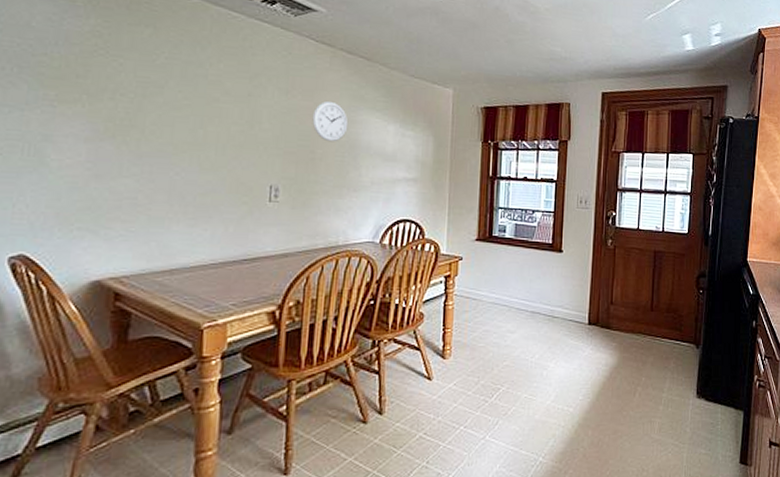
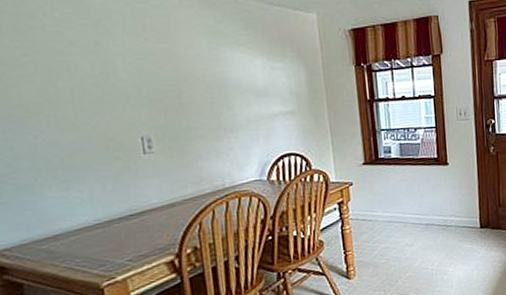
wall clock: present [312,100,349,142] -> none [171,40,213,84]

